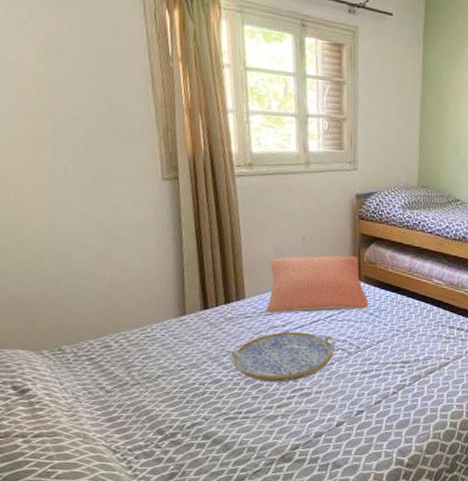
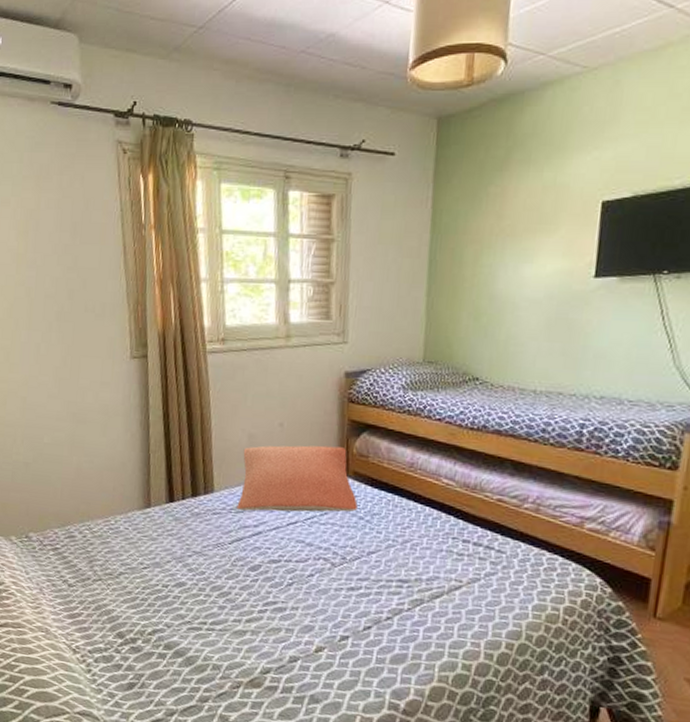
serving tray: present [228,331,336,383] -> none [194,533,317,593]

